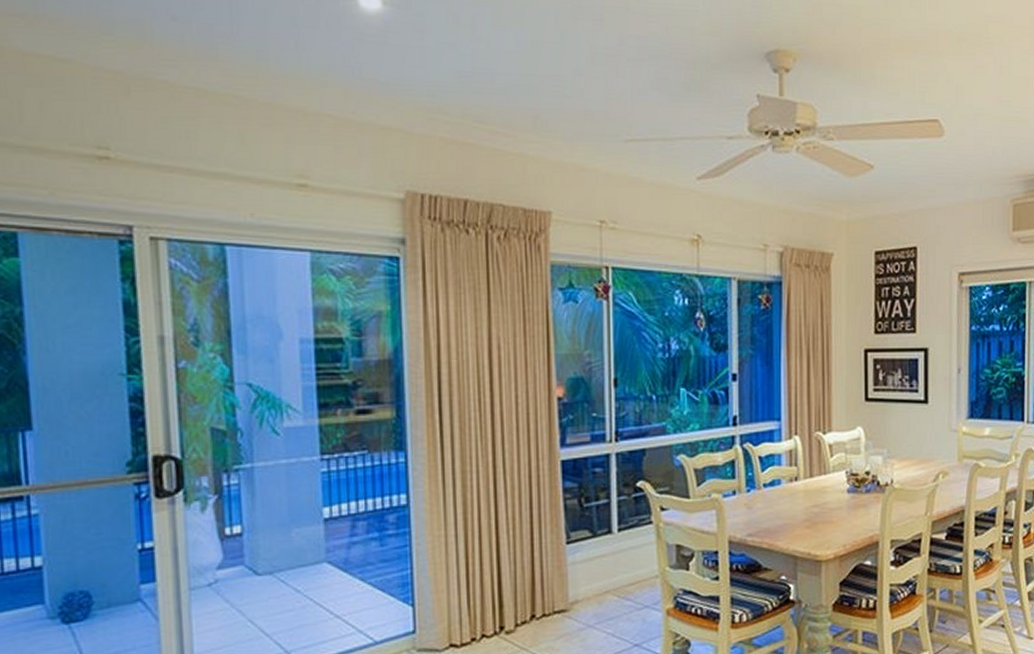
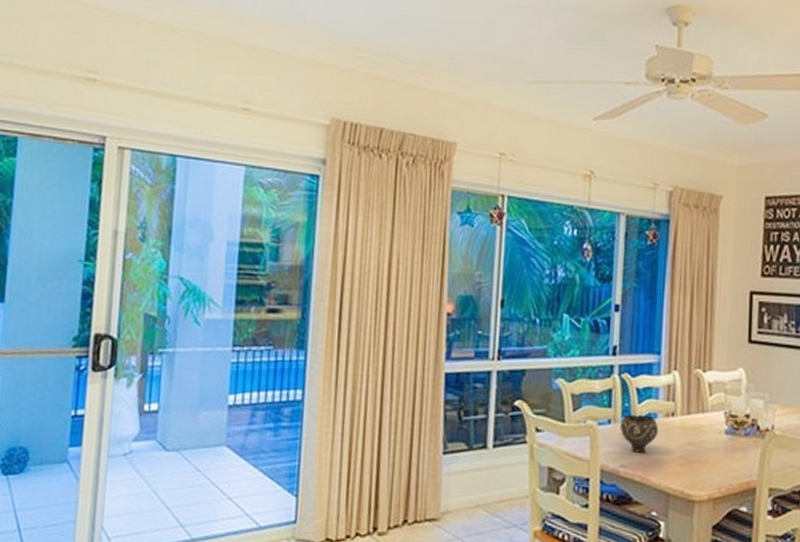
bowl: none [745,482,783,520] -> present [620,414,659,453]

